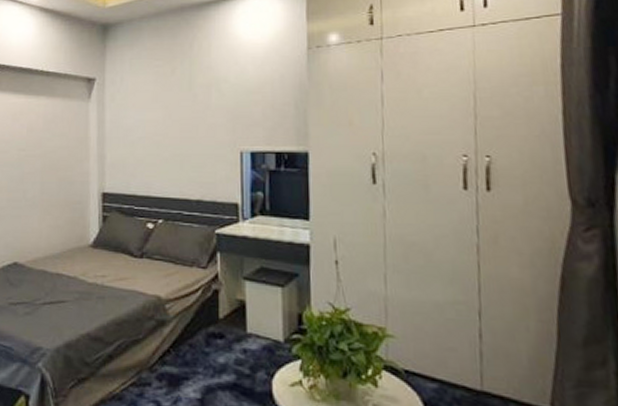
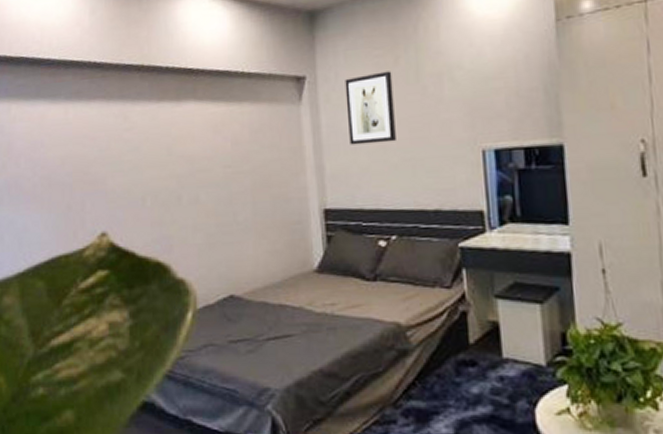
wall art: none [128,79,169,139] -> present [345,71,396,145]

